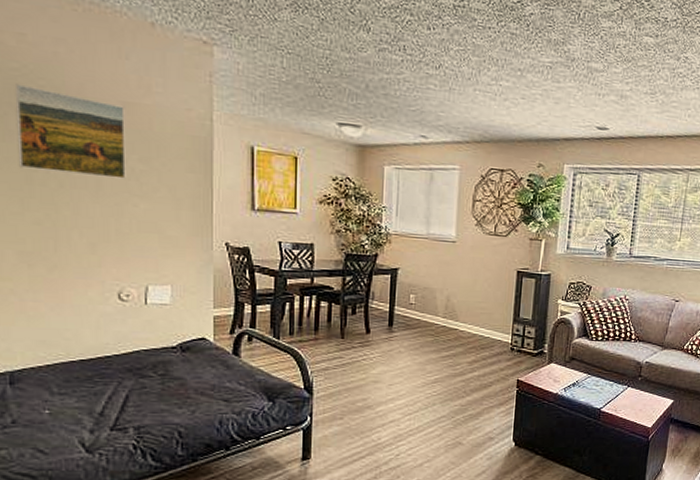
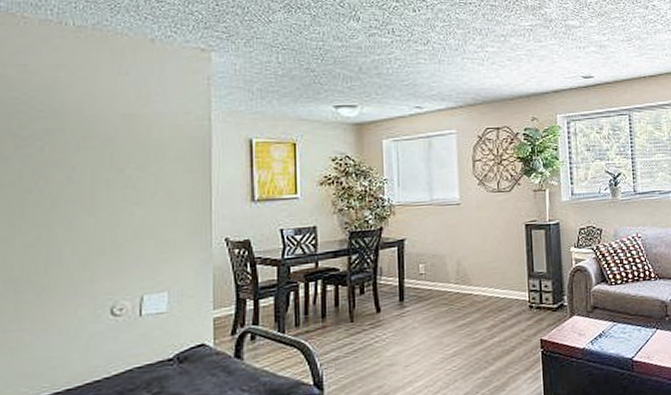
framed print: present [14,83,126,179] -> none [11,111,123,192]

